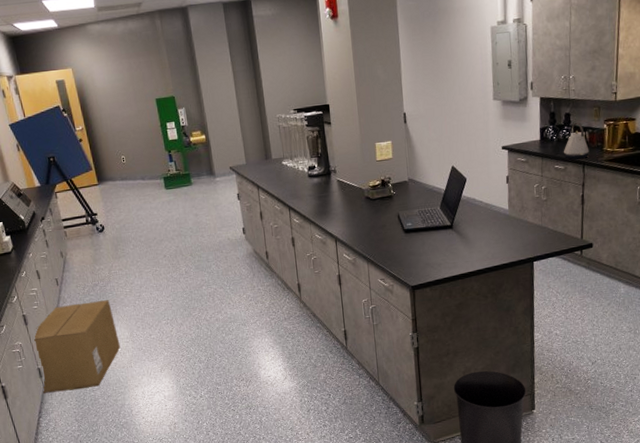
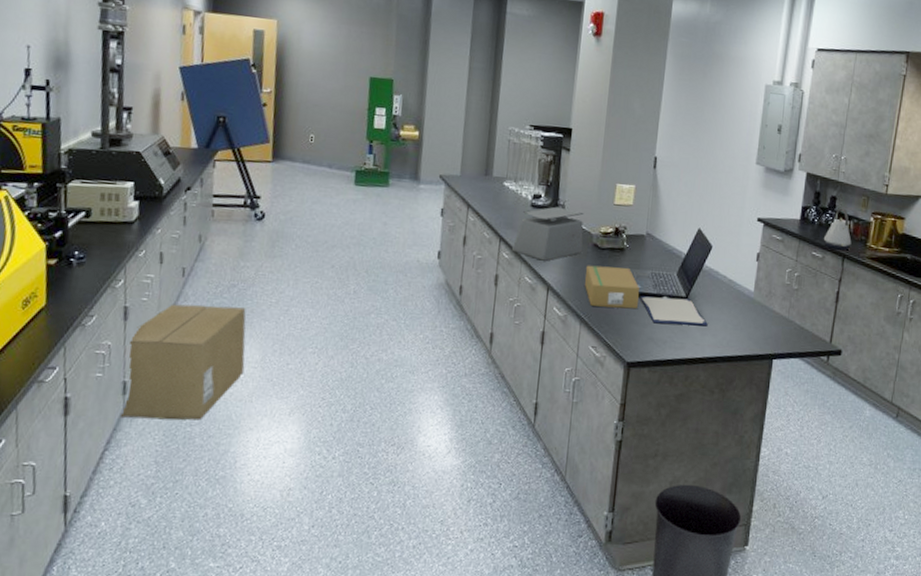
scale: none [300,172,357,219] -> present [512,206,584,261]
box: none [363,211,412,247] -> present [584,265,639,309]
notepad: none [412,226,473,252] -> present [640,295,708,327]

